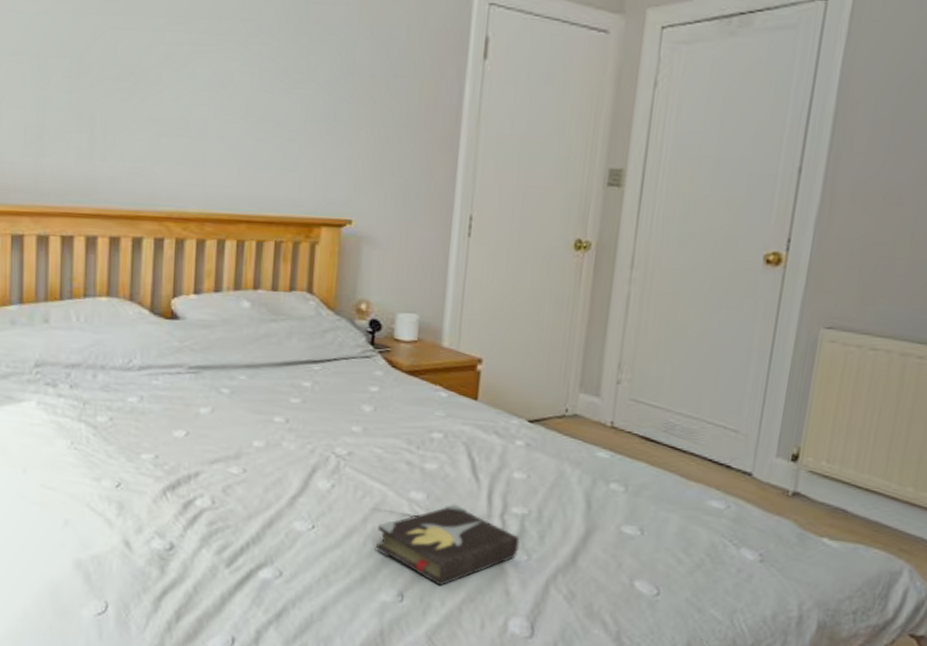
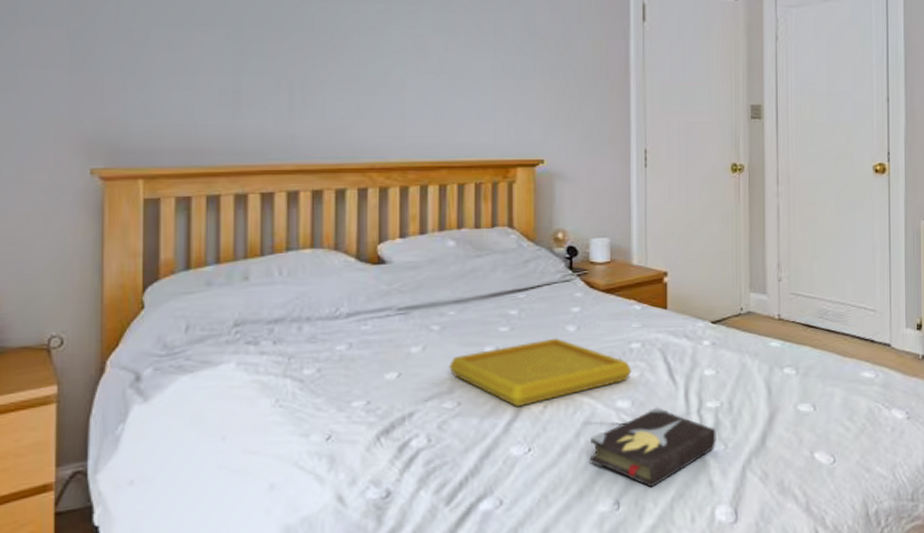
serving tray: none [236,416,430,483] -> present [449,338,631,407]

